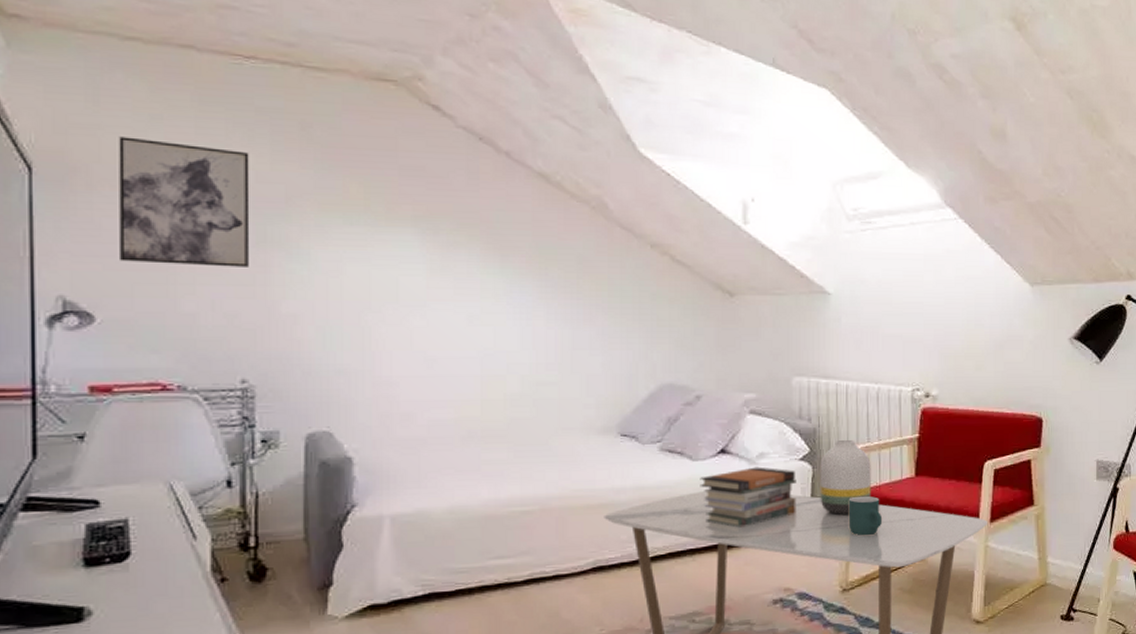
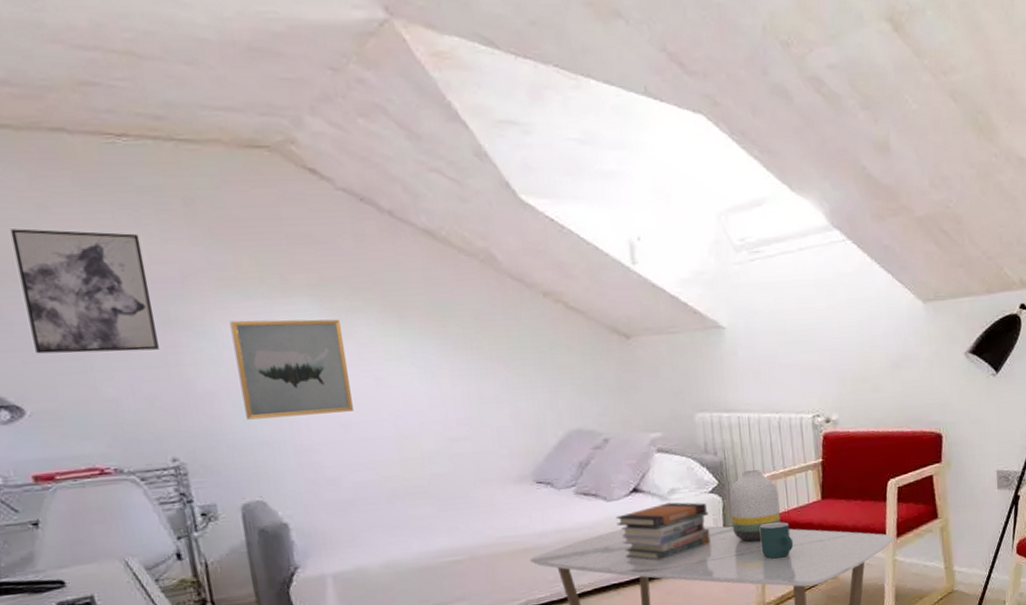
wall art: none [327,245,442,346] -> present [229,319,353,420]

